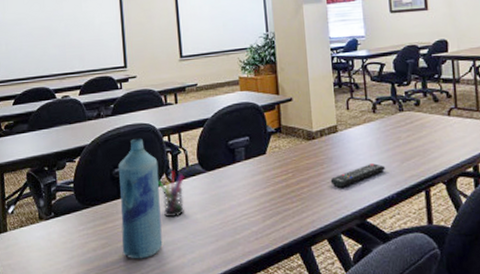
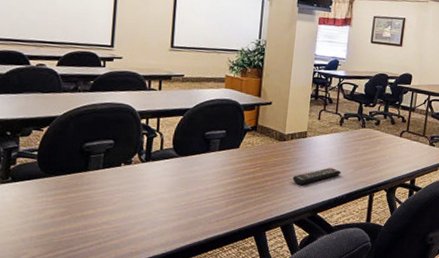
bottle: present [117,138,163,259] -> none [82,116,133,229]
pen holder: present [158,171,184,218] -> none [129,152,157,195]

